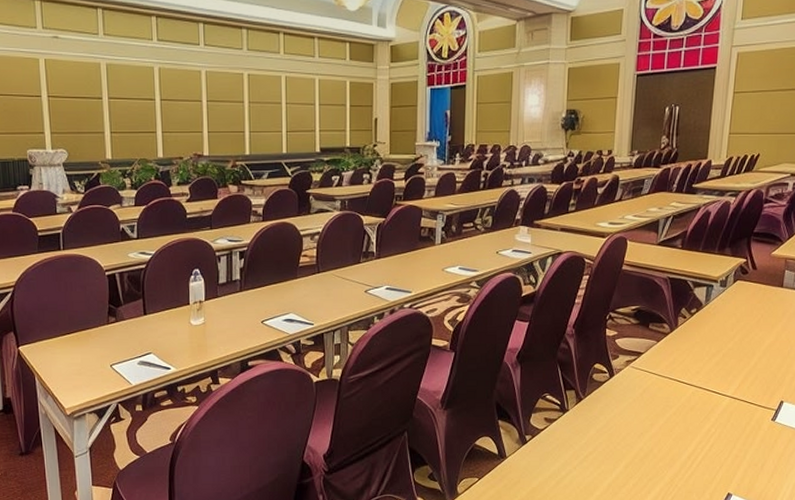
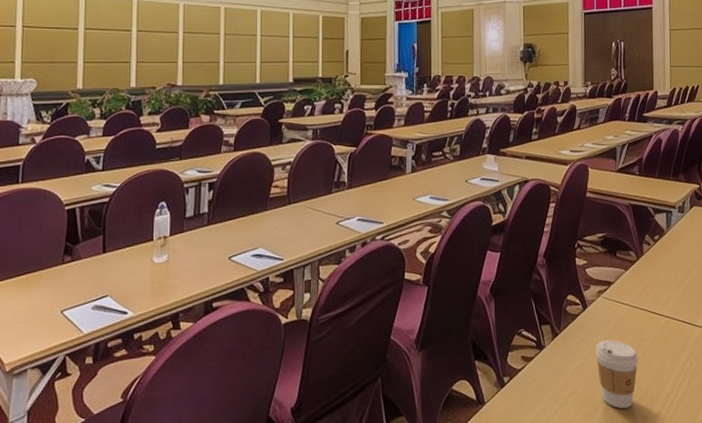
coffee cup: none [619,406,662,467] -> present [596,340,638,408]

